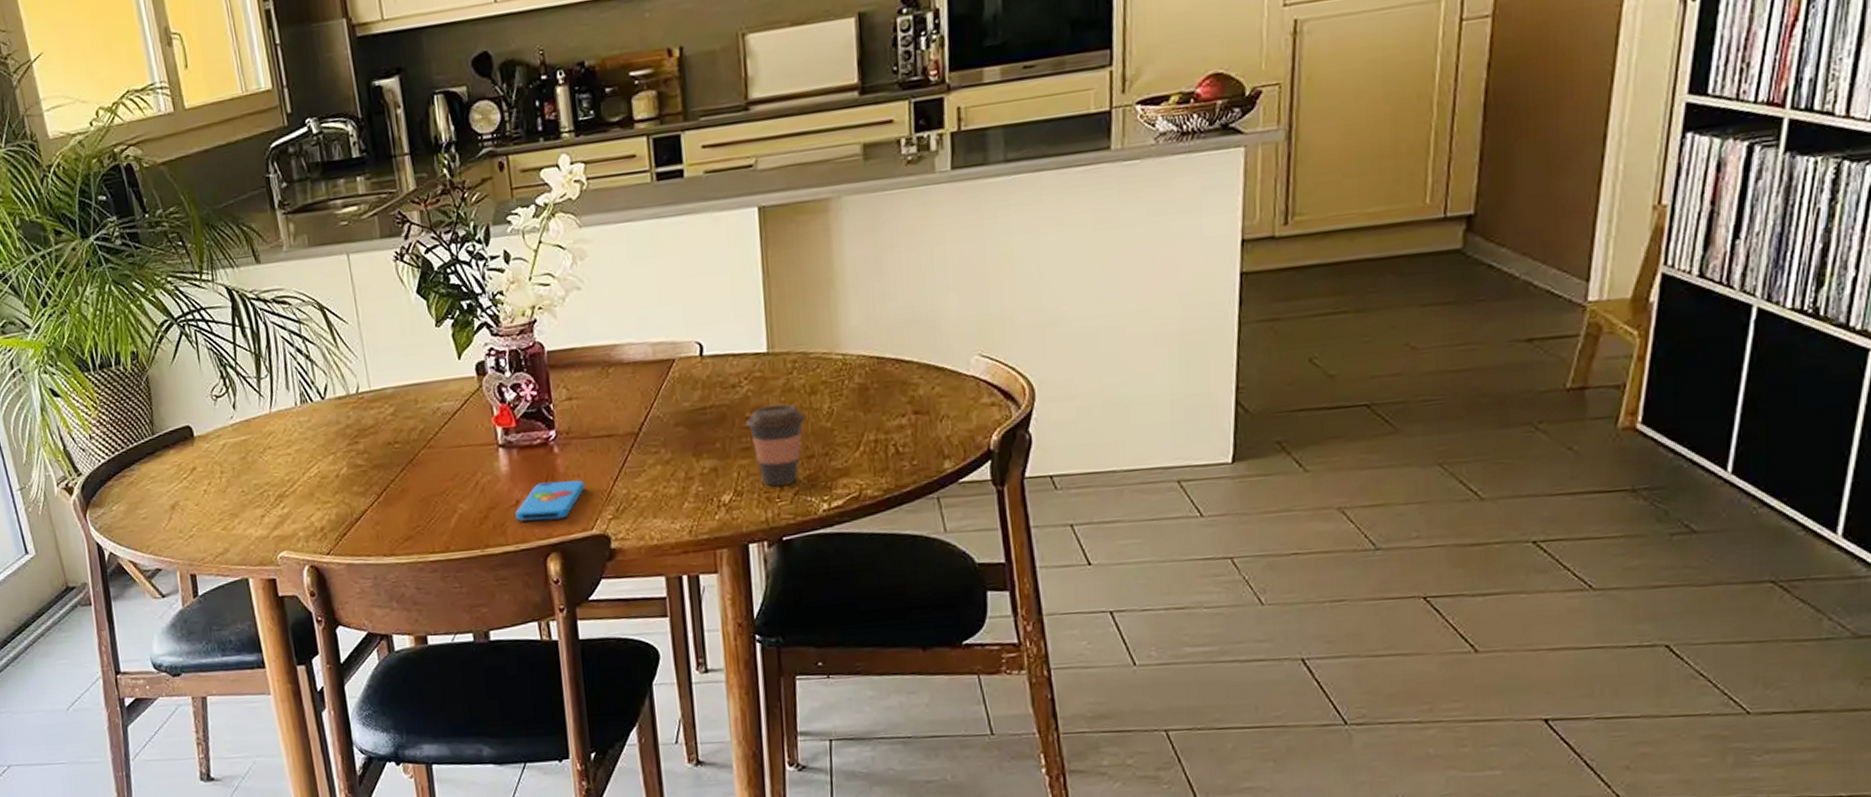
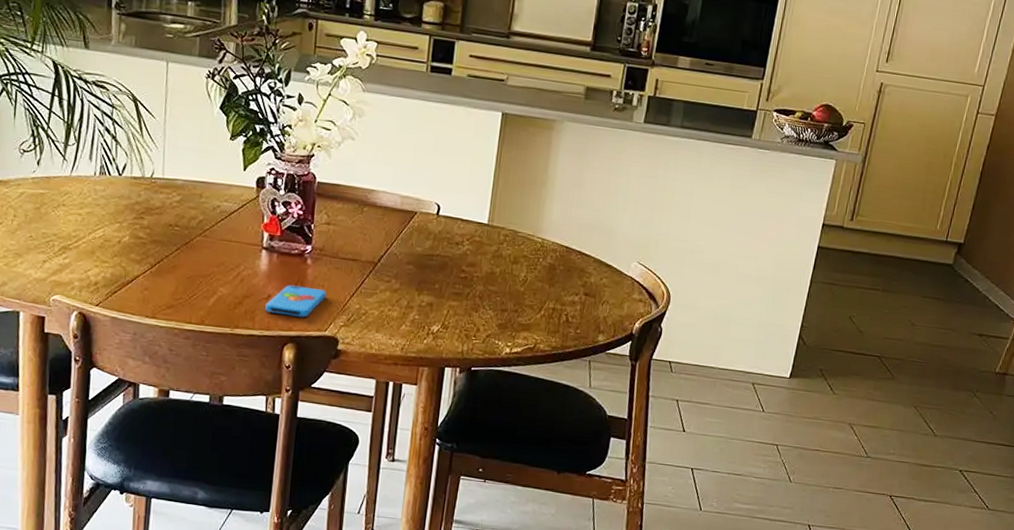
coffee cup: present [746,404,805,487] -> none [461,264,506,328]

